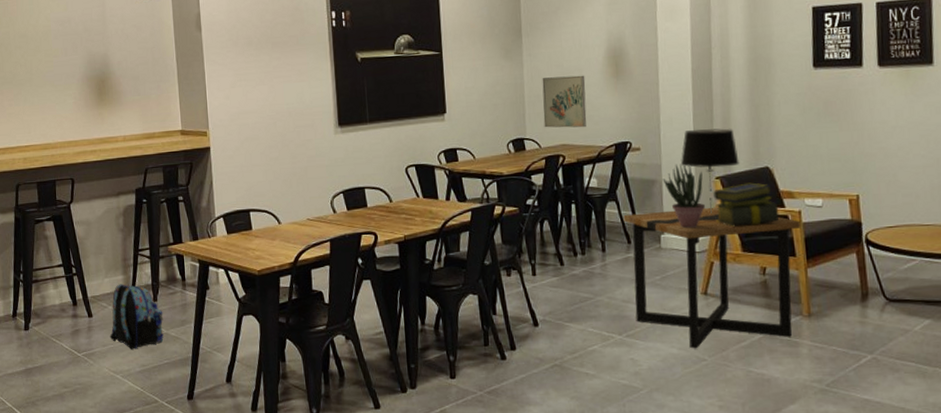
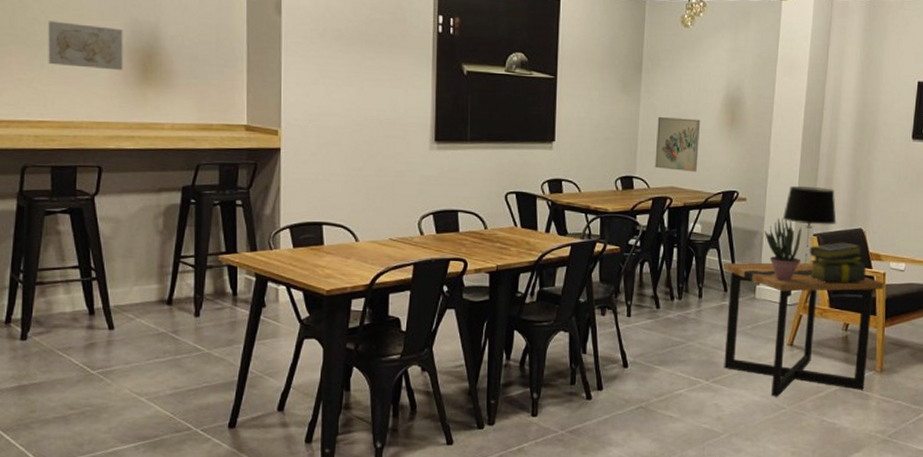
wall art: none [27,61,84,99] -> present [48,21,123,71]
backpack: present [109,284,164,350] -> none [135,294,206,369]

